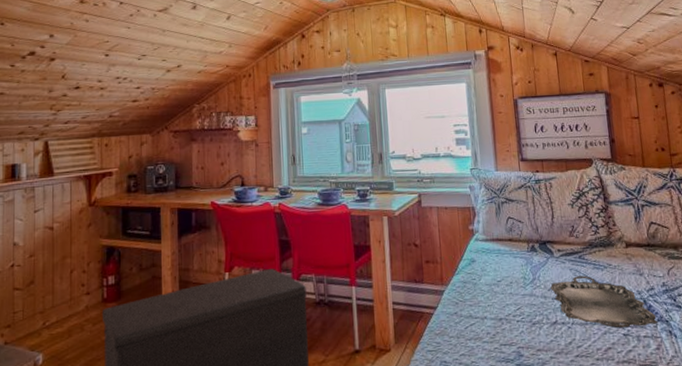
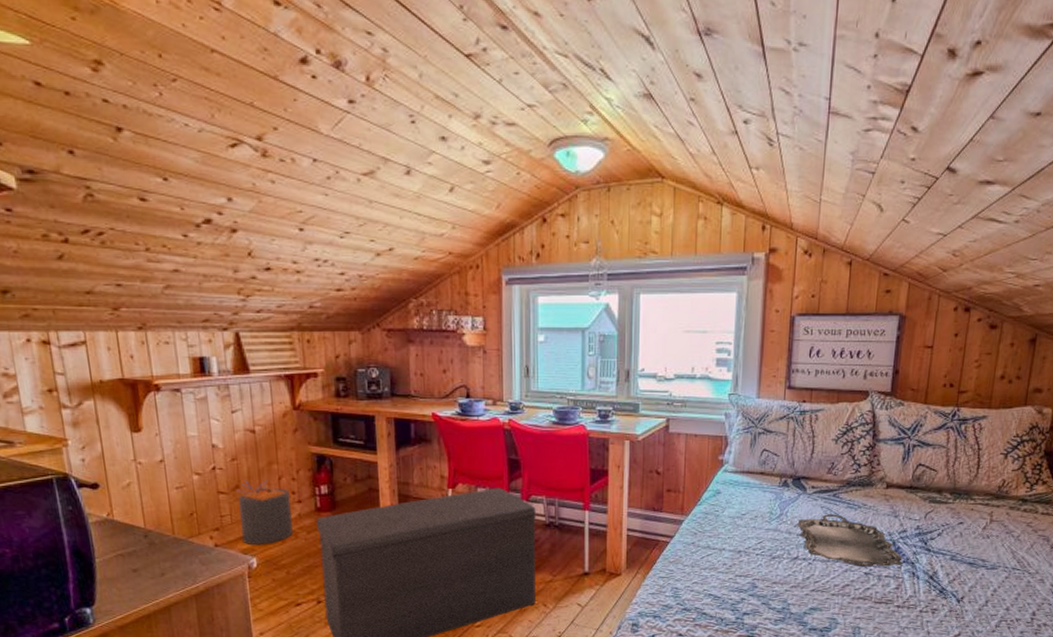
trash can: none [30,274,79,340] -> present [238,479,293,544]

